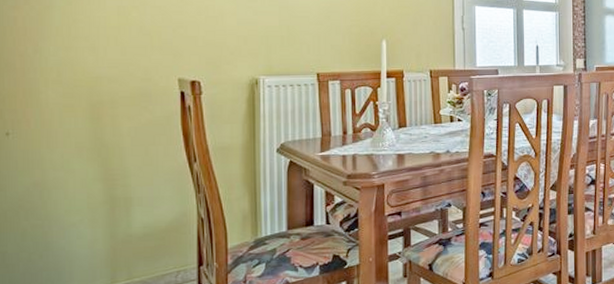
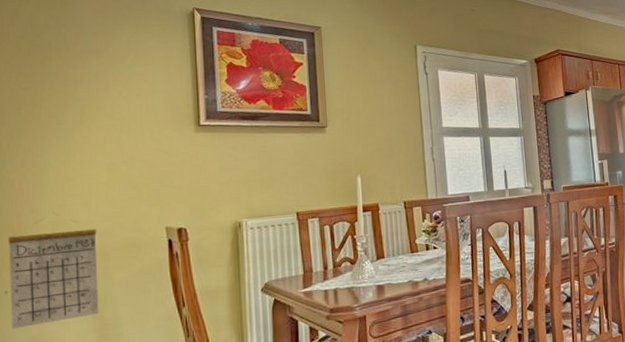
calendar: none [9,54,106,173] -> present [7,212,99,330]

